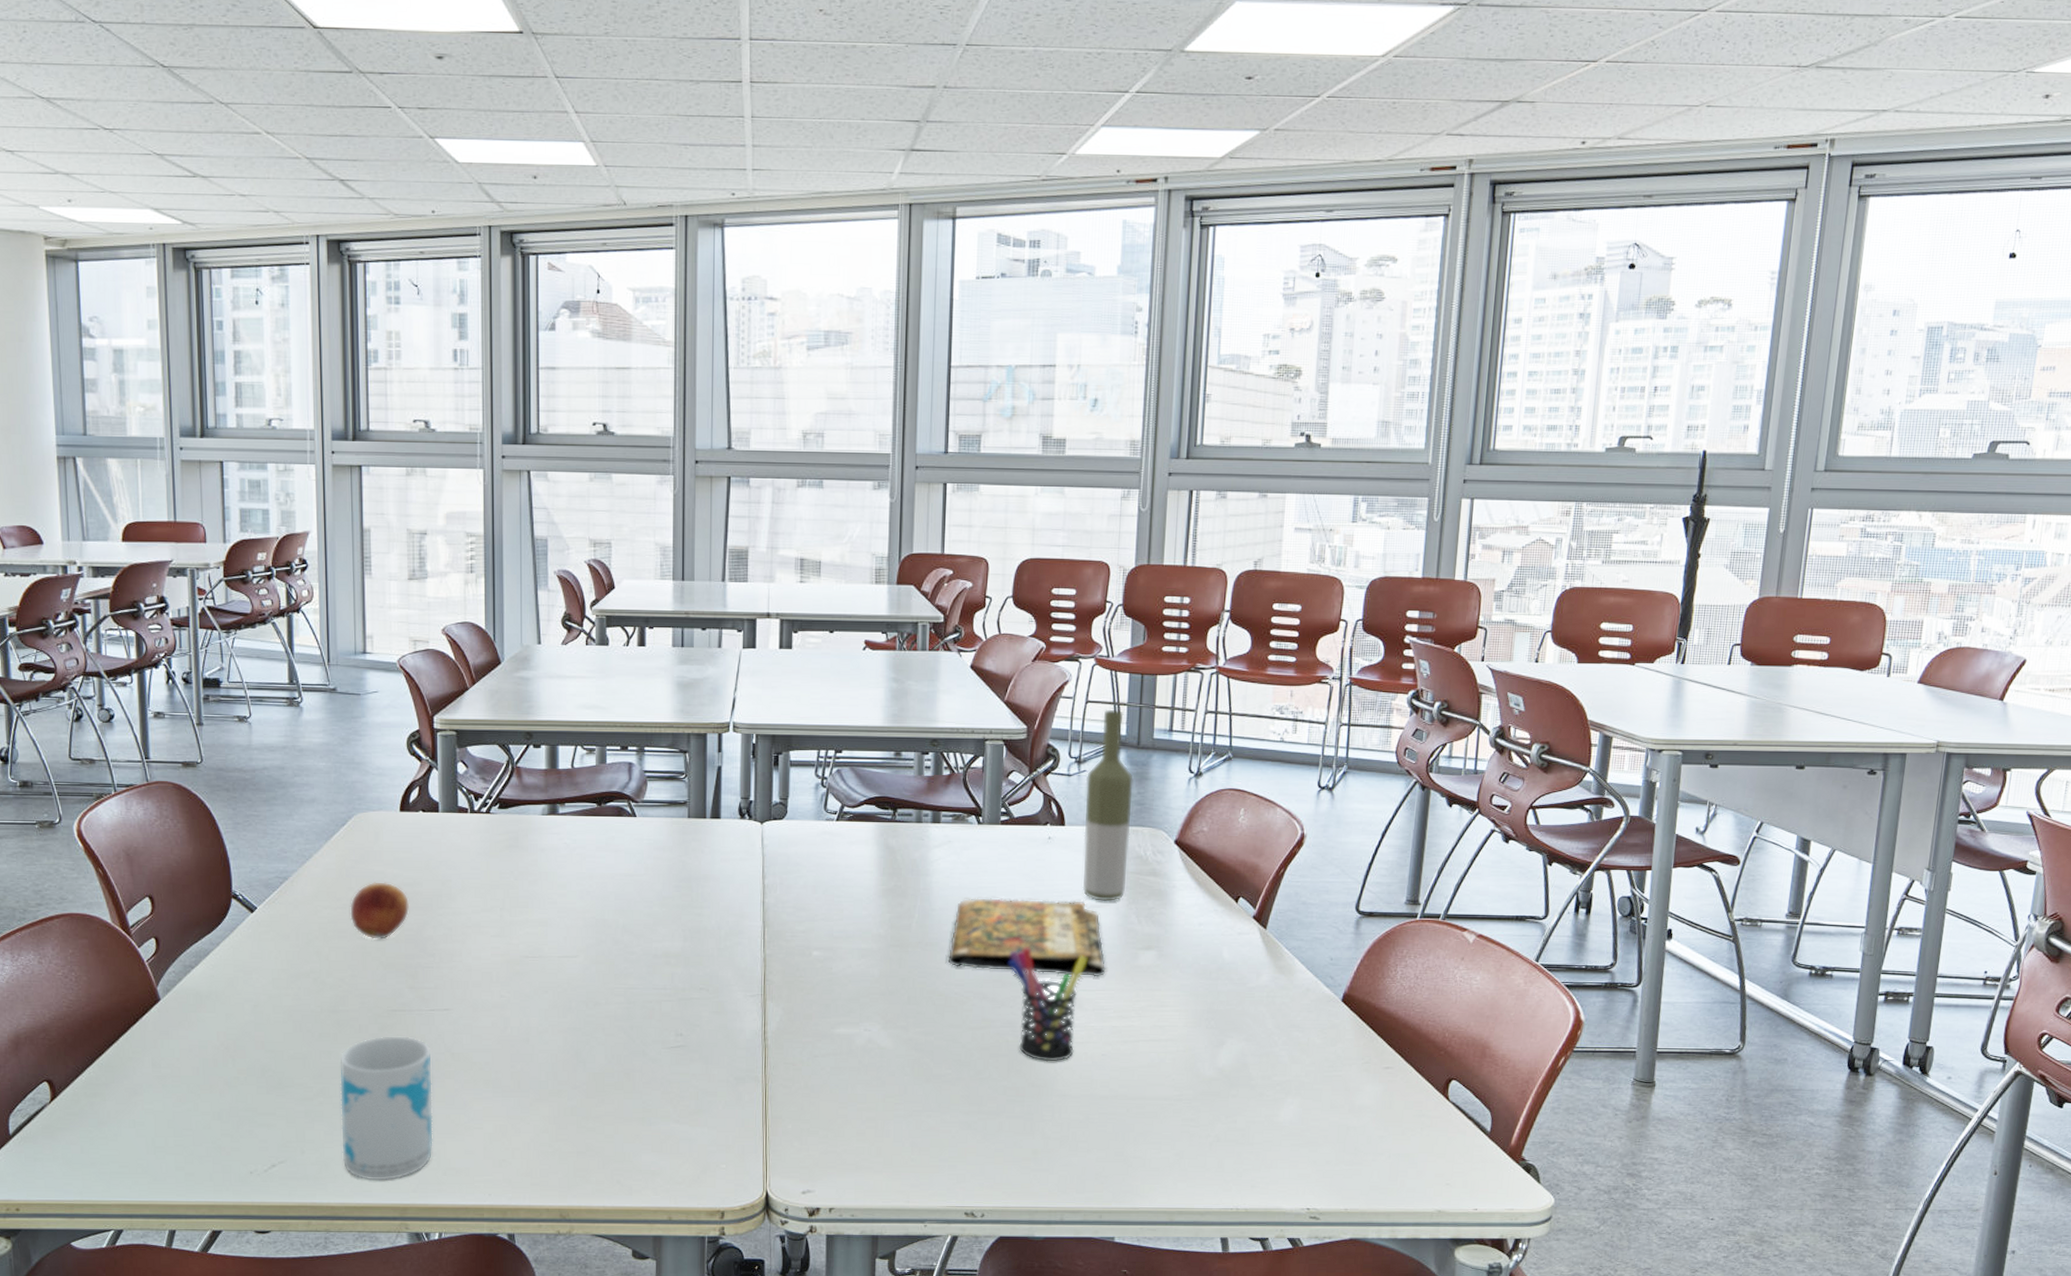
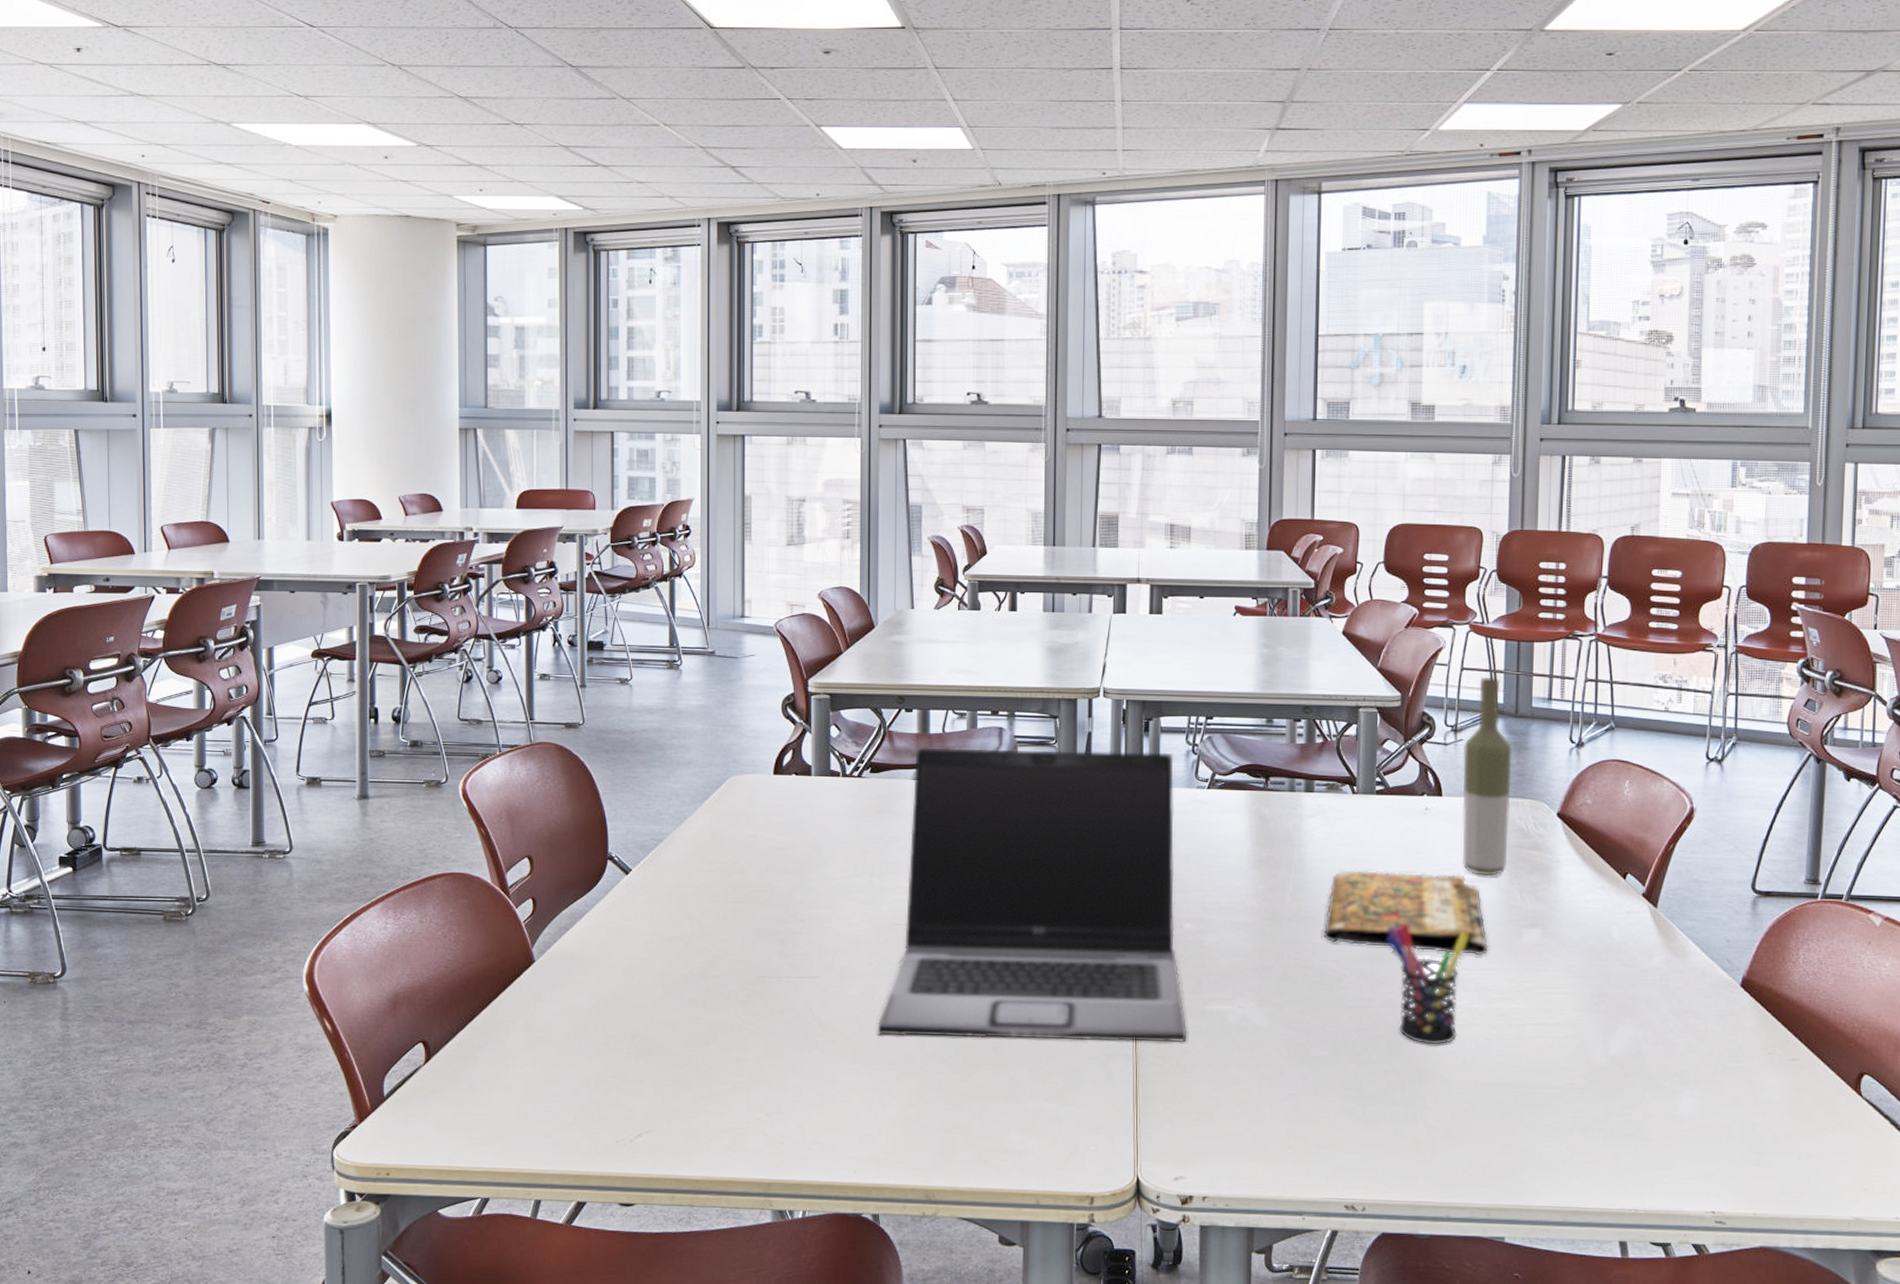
mug: present [340,1036,433,1181] -> none [708,1003,799,1154]
apple: present [350,882,409,939] -> none [722,845,780,904]
laptop: none [509,783,815,1065] -> present [877,747,1187,1043]

